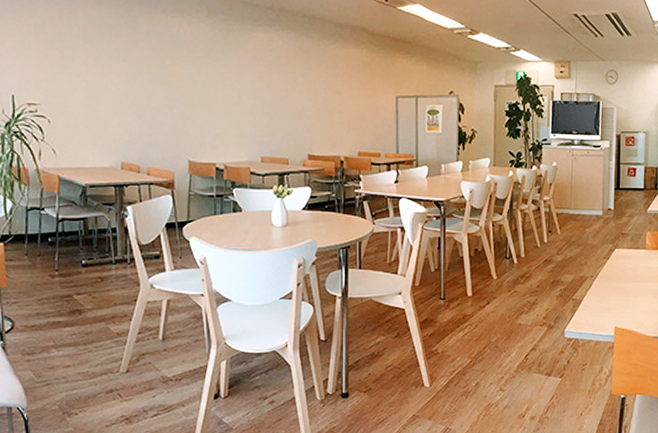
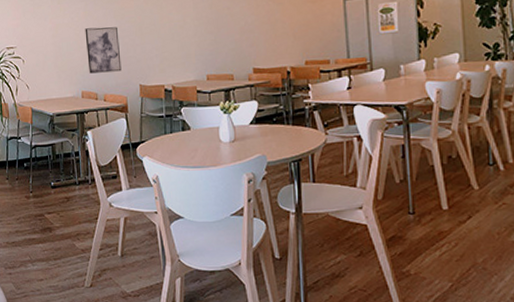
wall art: none [127,93,169,144] -> present [85,27,122,74]

